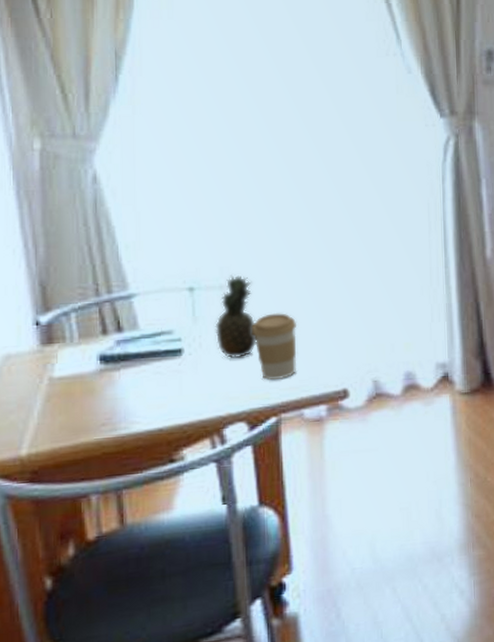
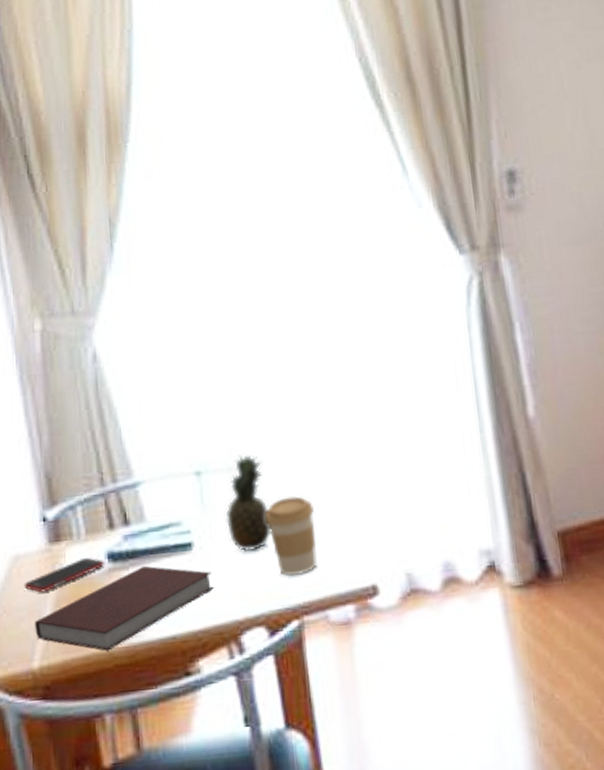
cell phone: none [14,358,97,389] -> present [24,557,105,593]
notebook: none [24,367,201,441] -> present [35,565,214,651]

